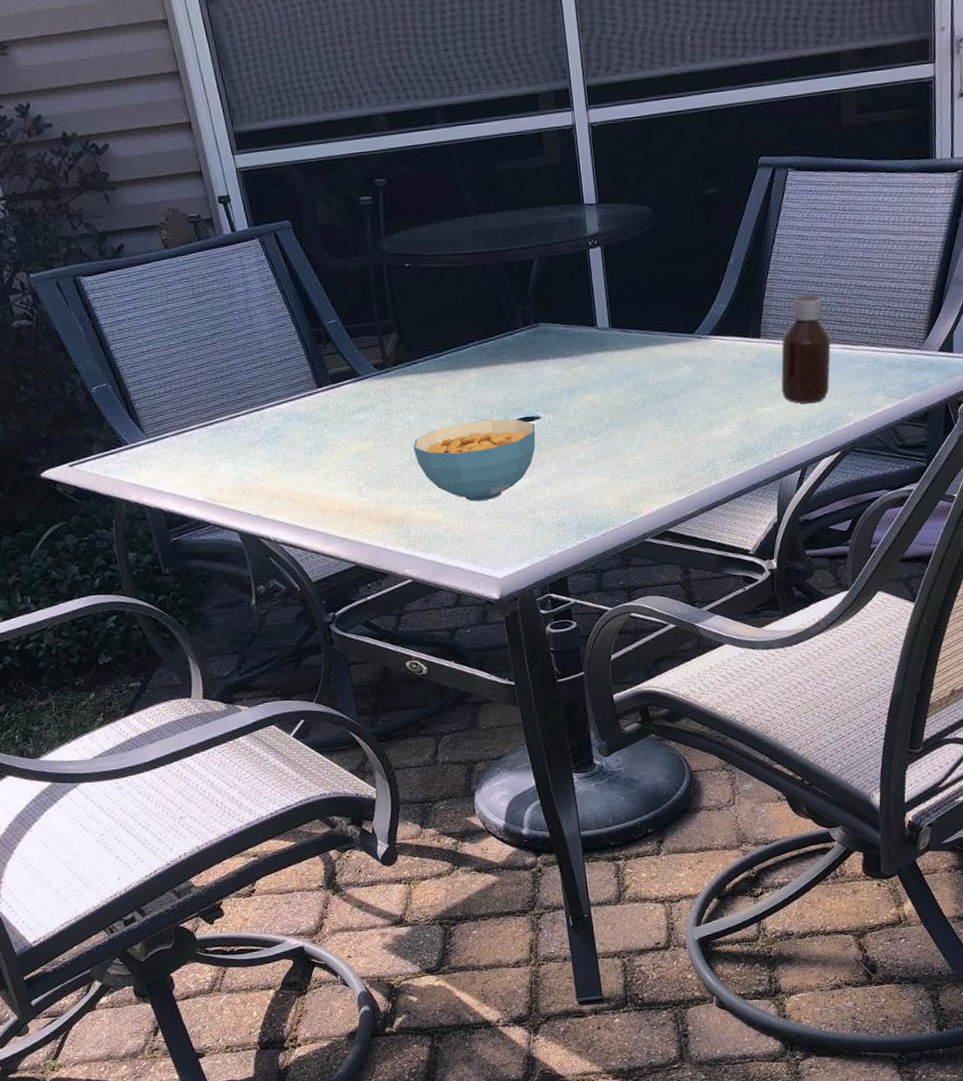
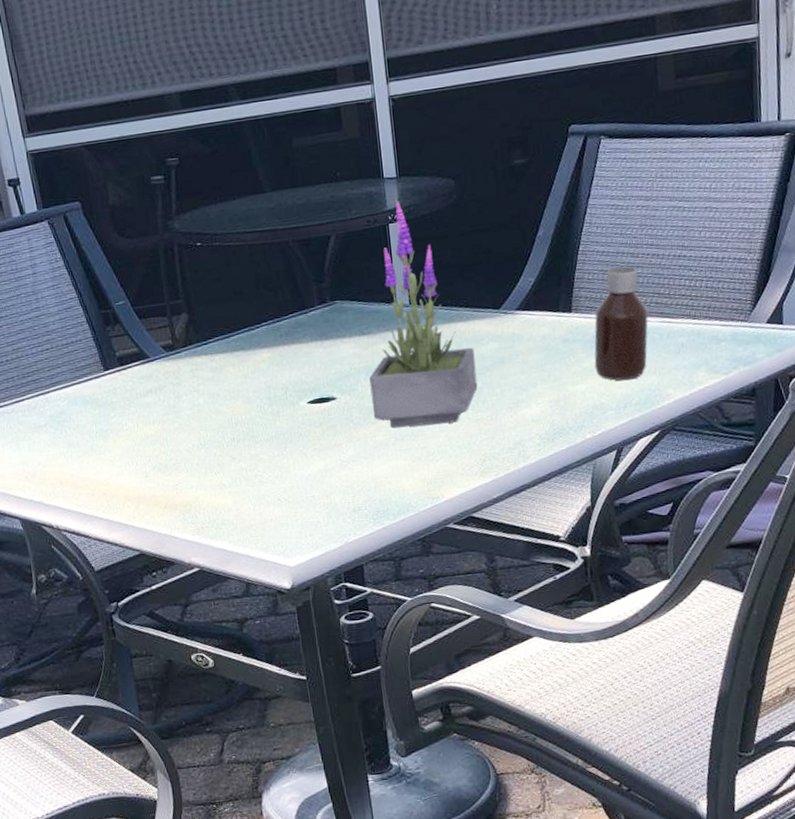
cereal bowl: present [412,418,536,502] -> none [202,400,331,486]
potted plant: none [571,227,673,447] -> present [369,201,478,428]

